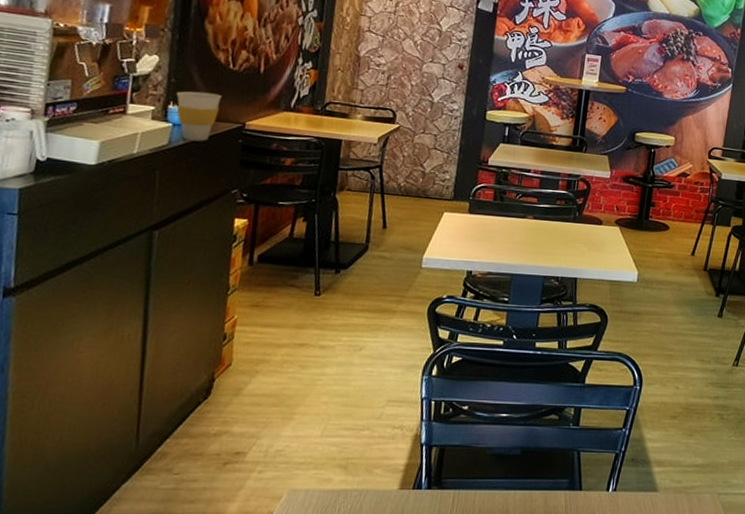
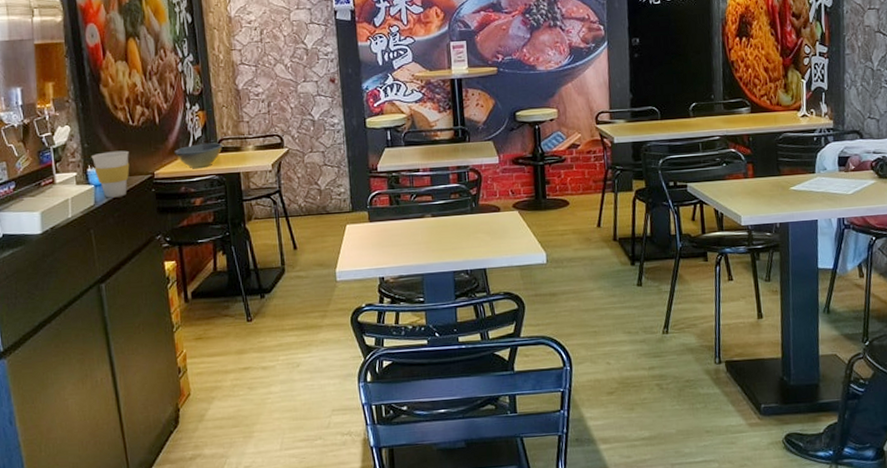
bowl: none [272,102,329,129] -> present [173,142,223,169]

